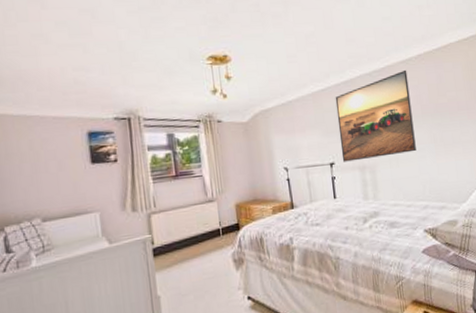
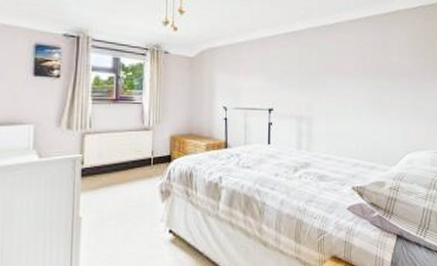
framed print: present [335,69,416,162] -> none [281,29,355,110]

